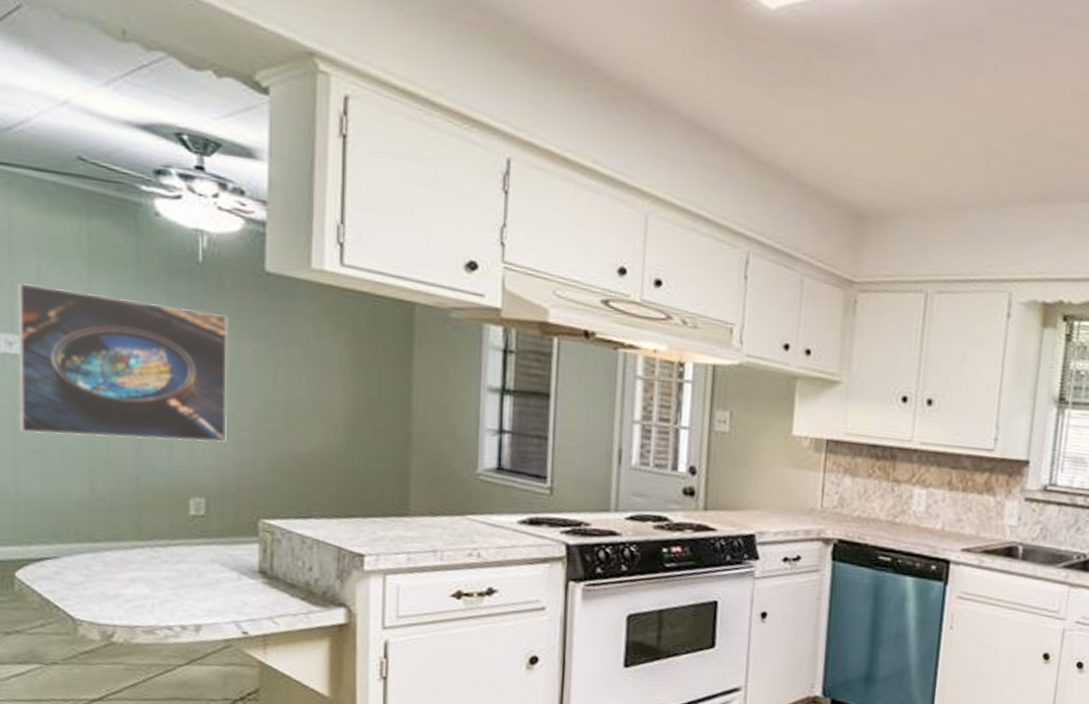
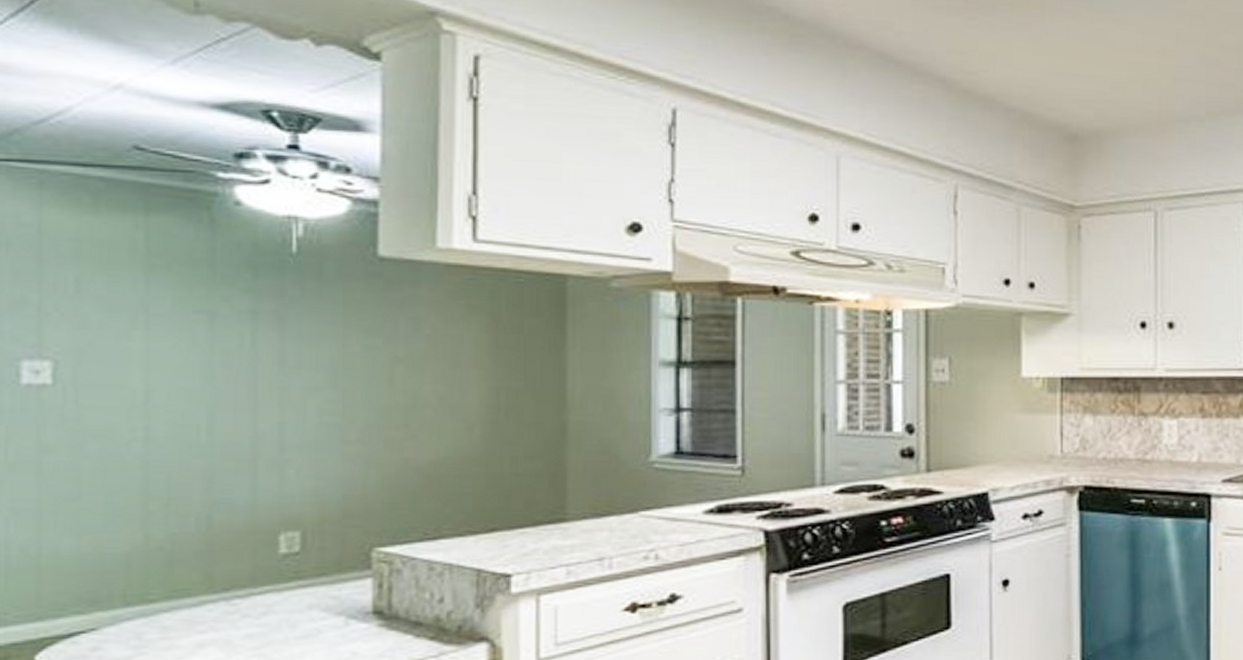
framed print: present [17,283,228,442] -> none [45,299,330,479]

